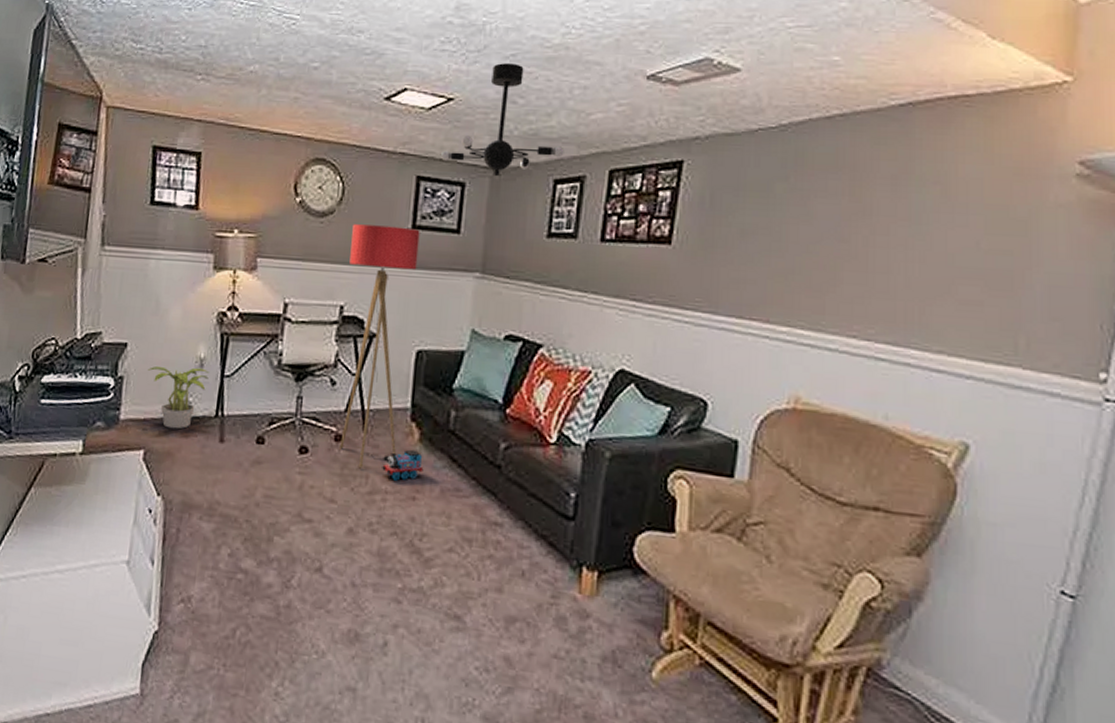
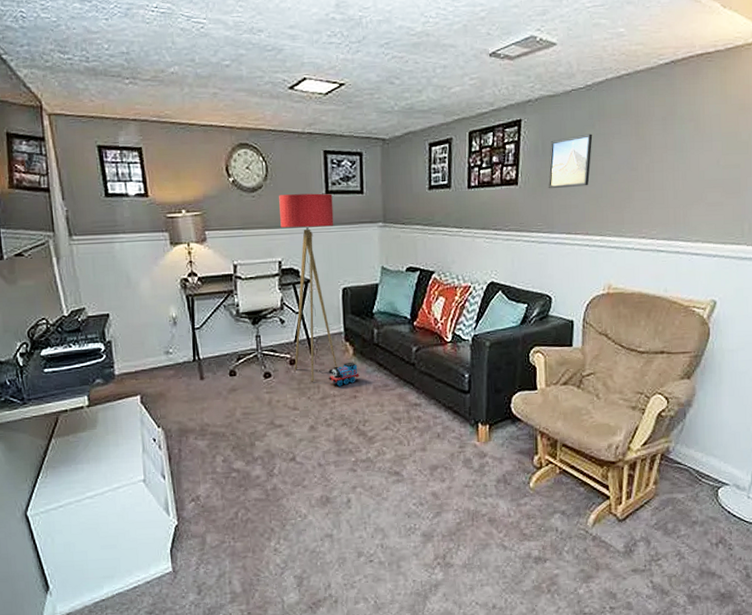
potted plant: present [148,366,209,429] -> none [131,325,182,376]
ceiling light fixture: present [441,63,564,177] -> none [341,50,434,145]
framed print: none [714,187,785,257] -> present [548,134,593,189]

